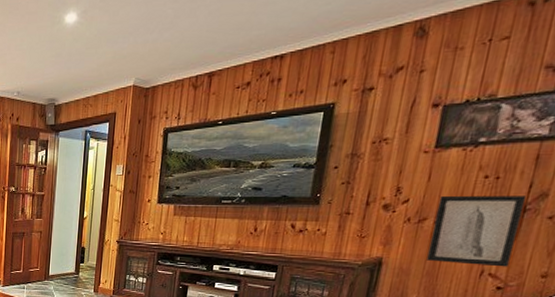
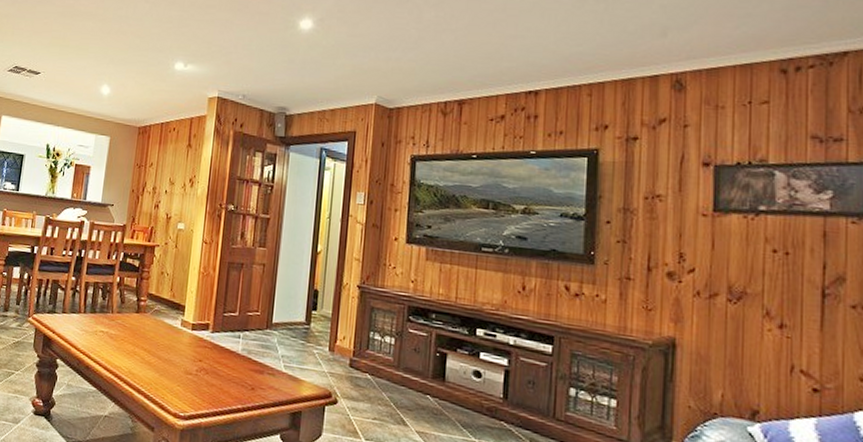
wall art: present [427,195,527,267] -> none [726,268,823,364]

